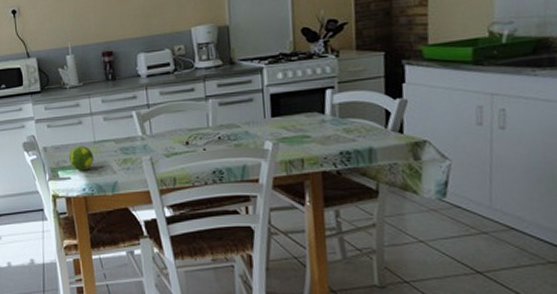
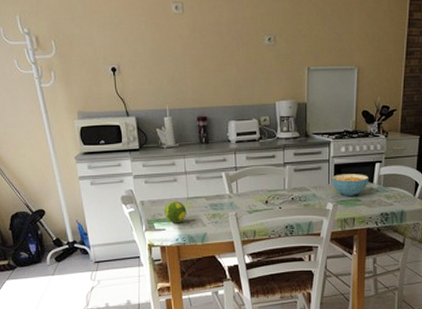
cereal bowl: none [268,104,318,133] -> present [332,174,368,197]

